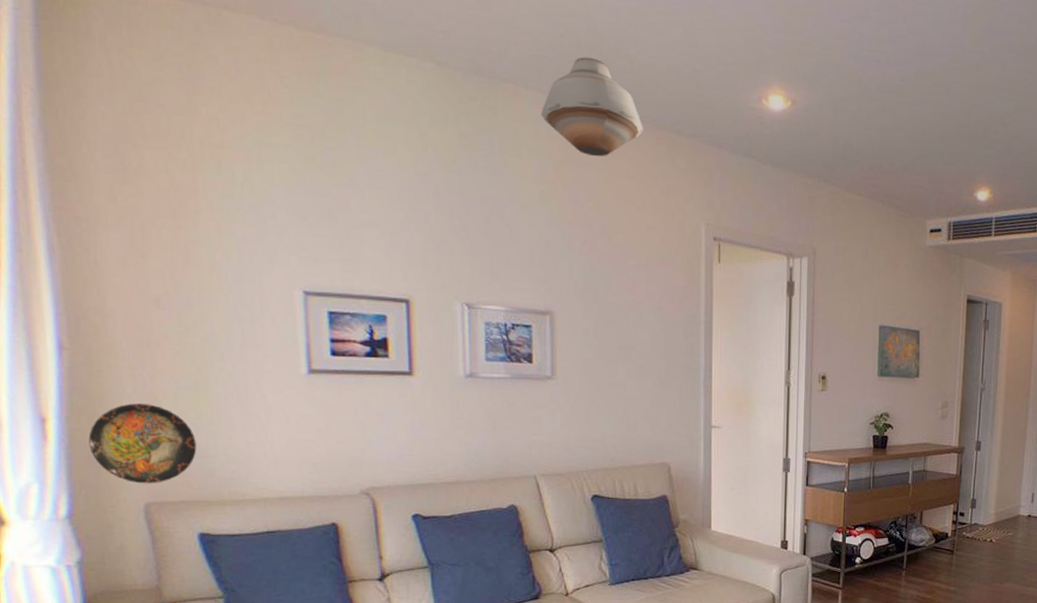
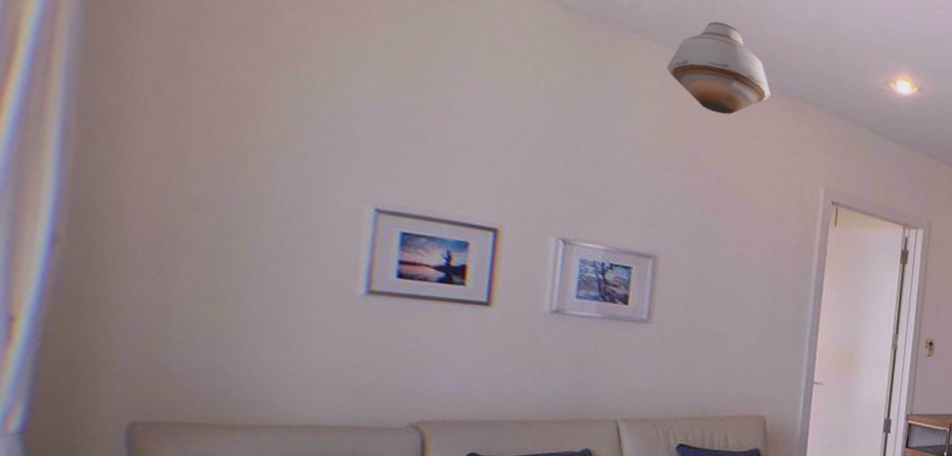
decorative plate: present [88,403,197,484] -> none [67,308,212,401]

